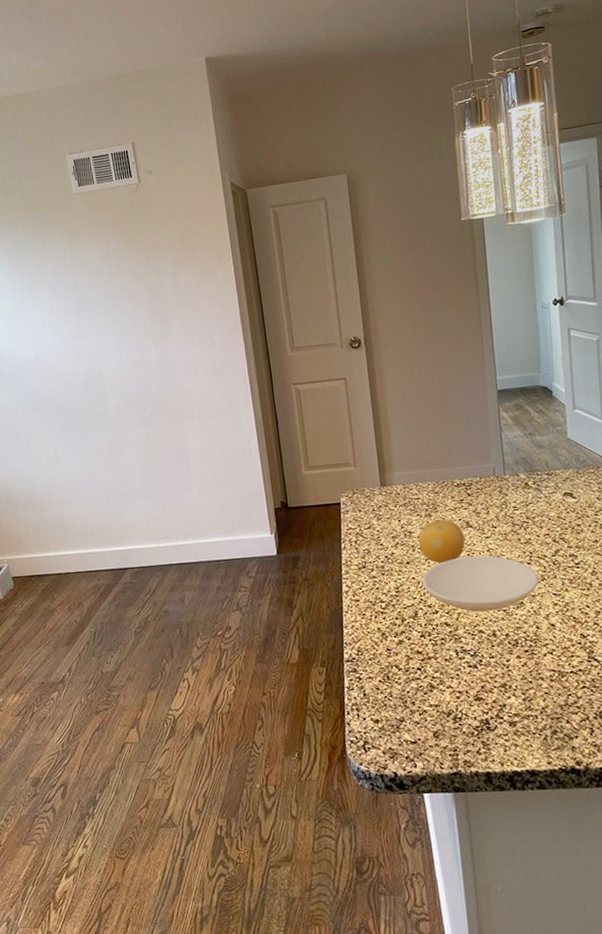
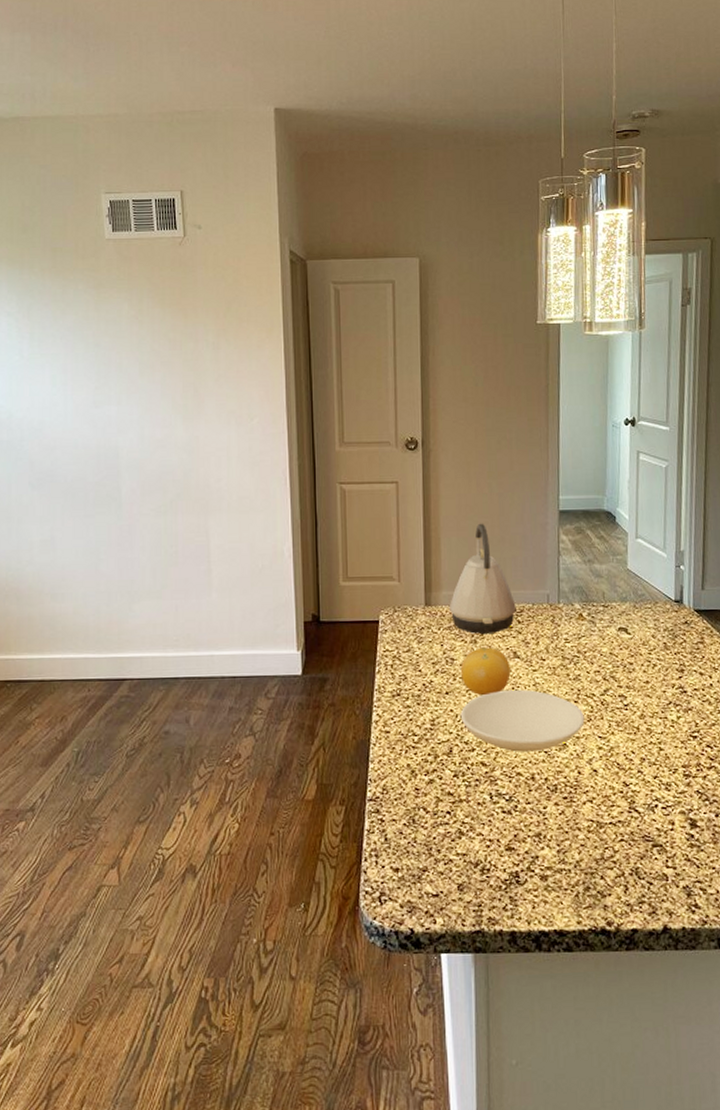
kettle: none [402,408,465,508] -> present [448,523,516,634]

